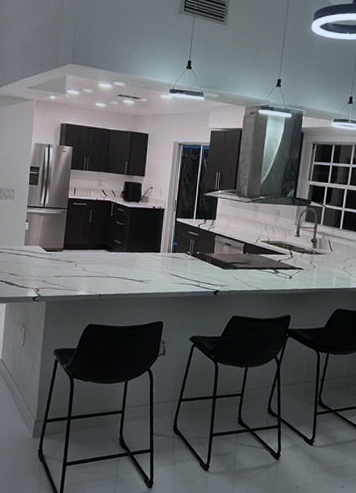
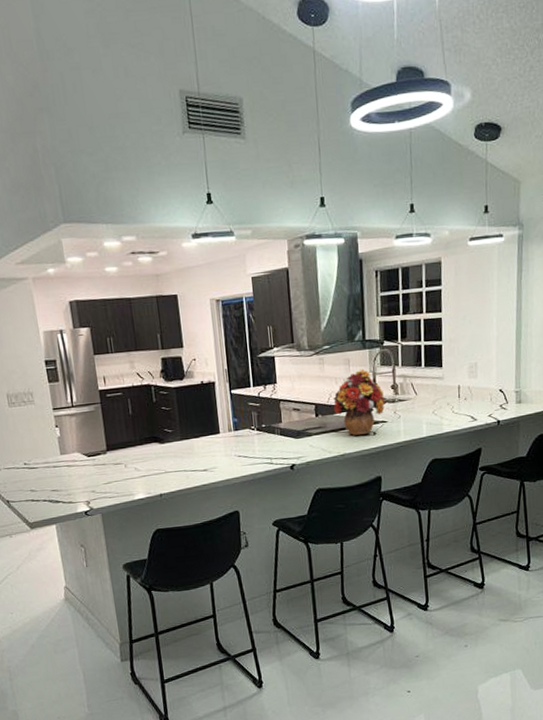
flower arrangement: none [260,221,304,277] -> present [333,369,385,436]

